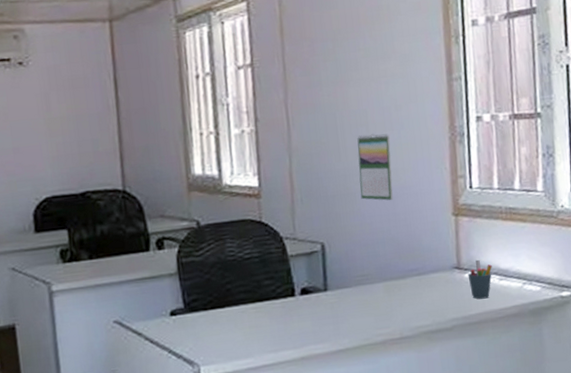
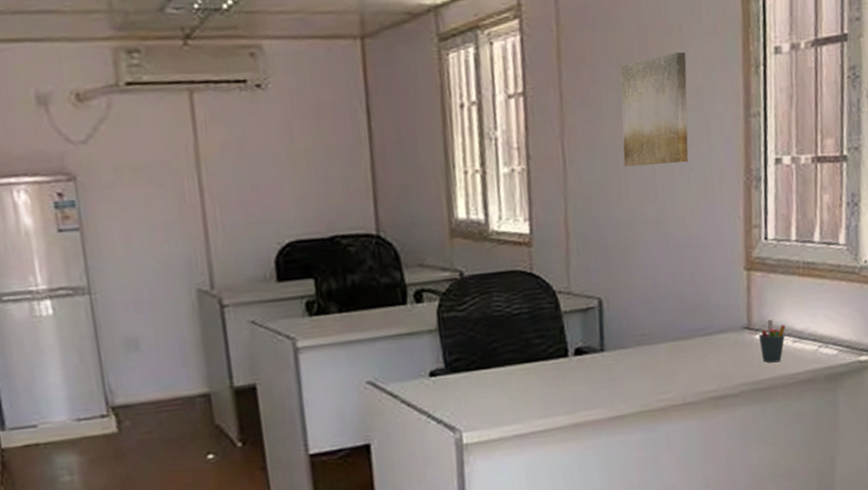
wall art: none [336,26,399,127] -> present [620,51,689,167]
calendar: present [357,133,393,201] -> none [641,176,680,252]

